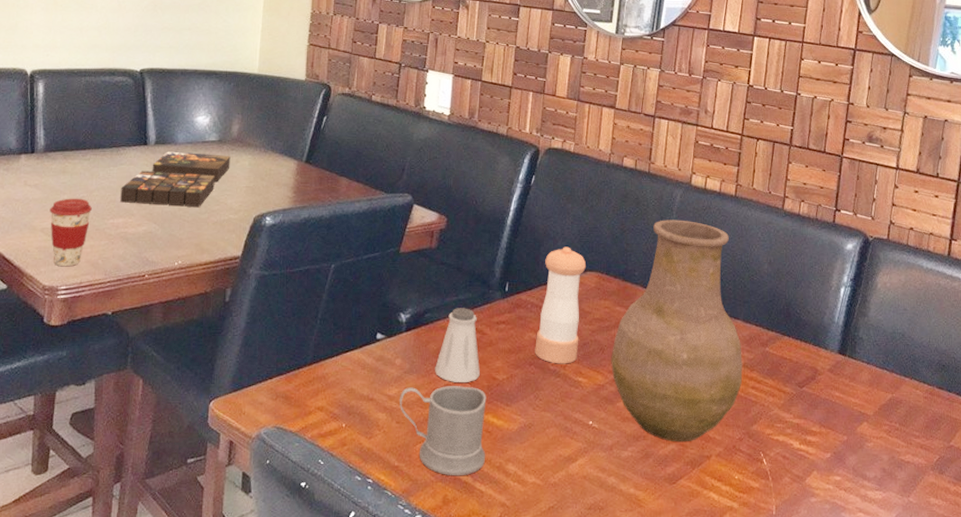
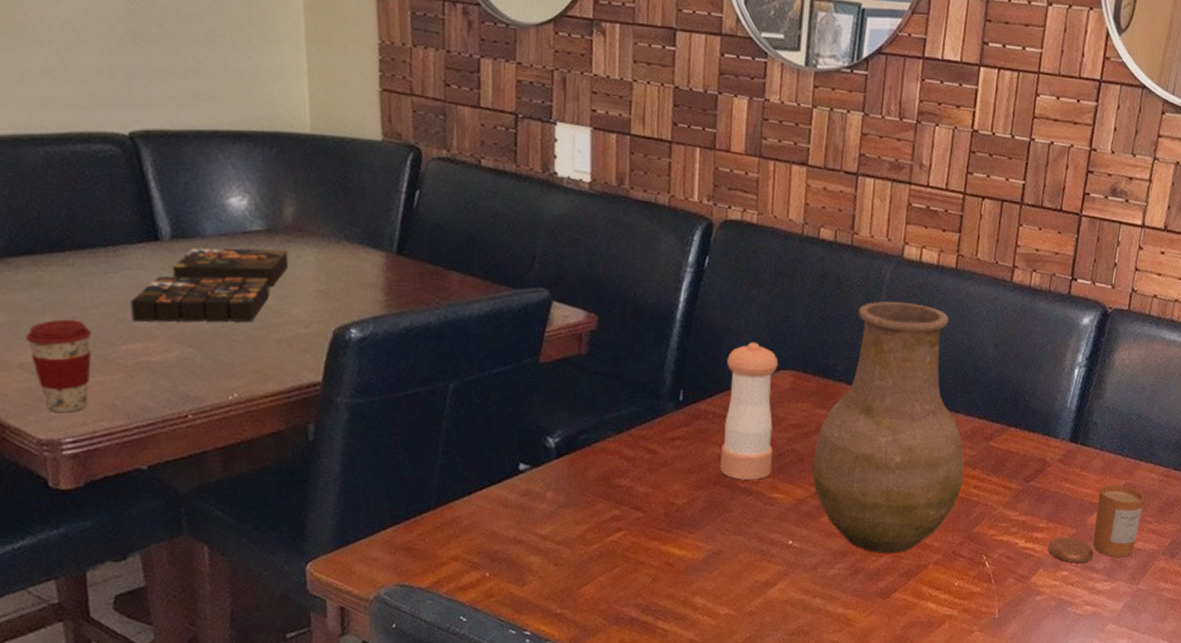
mug: present [400,386,486,476] -> none [556,515,668,617]
saltshaker: present [435,308,480,382] -> none [597,424,654,513]
candle: none [821,397,911,469] -> present [1048,484,1145,563]

